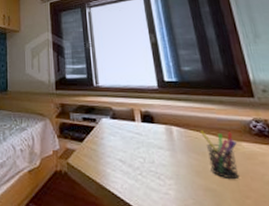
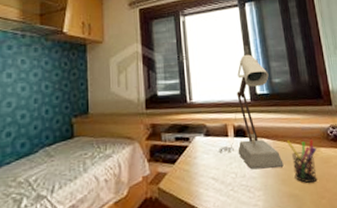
desk lamp: none [124,41,197,159] -> present [217,53,284,169]

